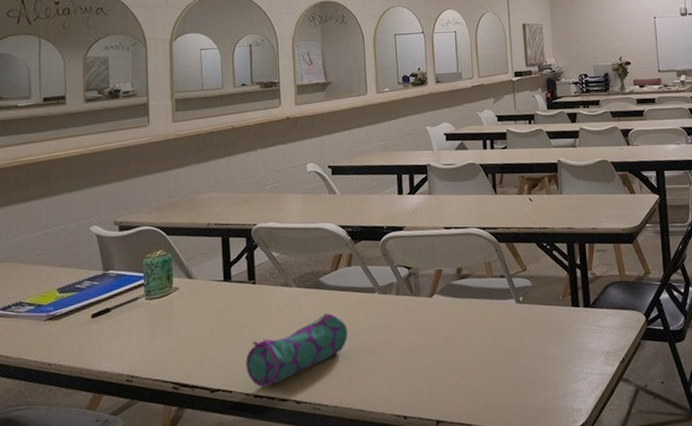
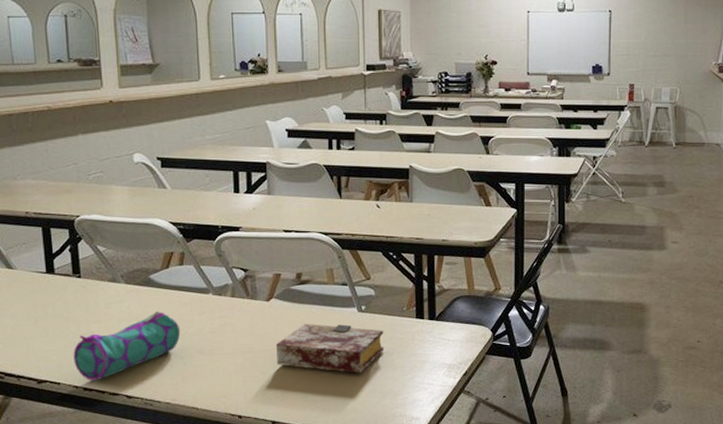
book: none [438,316,543,366] -> present [275,323,384,374]

